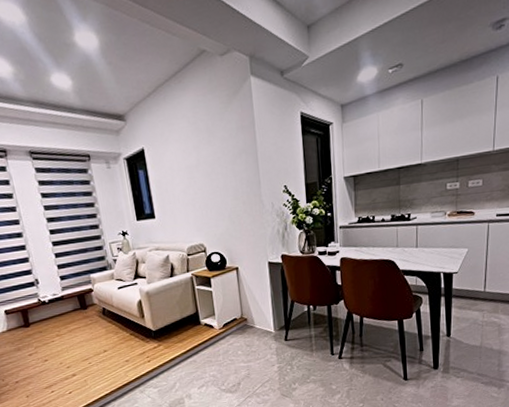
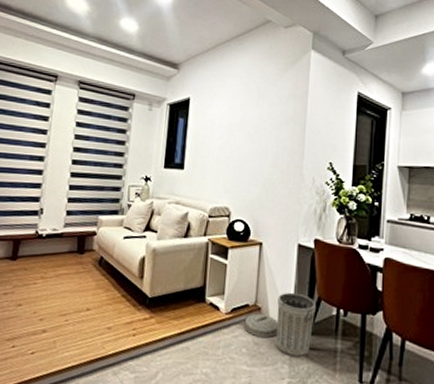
trash can: none [235,301,291,349] -> present [244,292,316,358]

